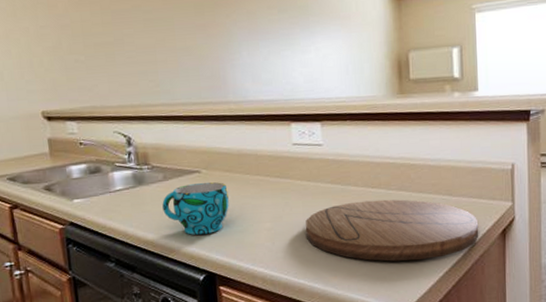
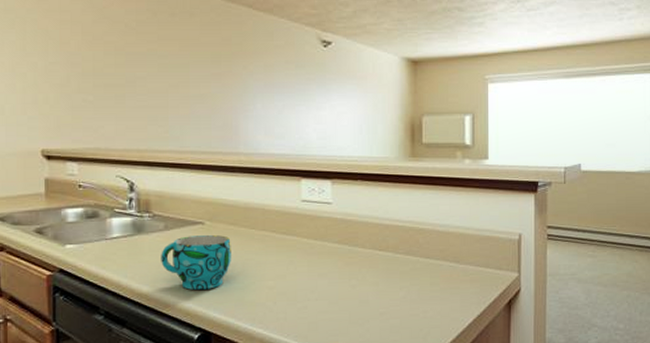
cutting board: present [306,199,479,262] -> none [310,263,485,329]

